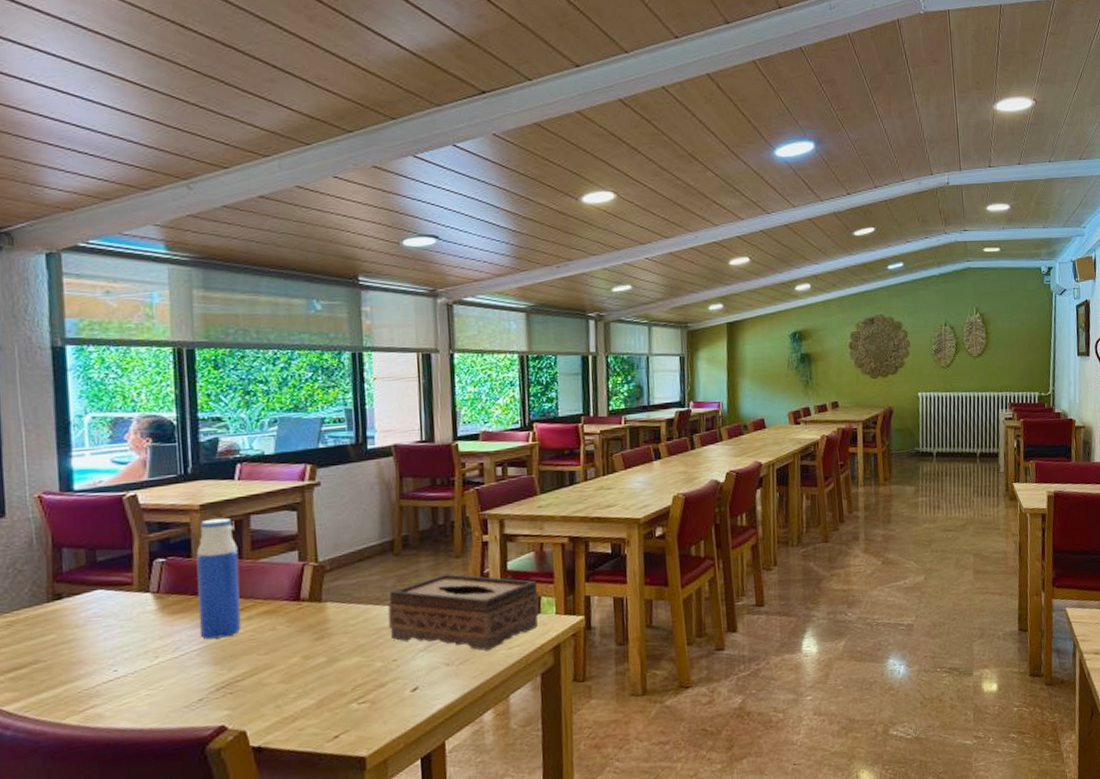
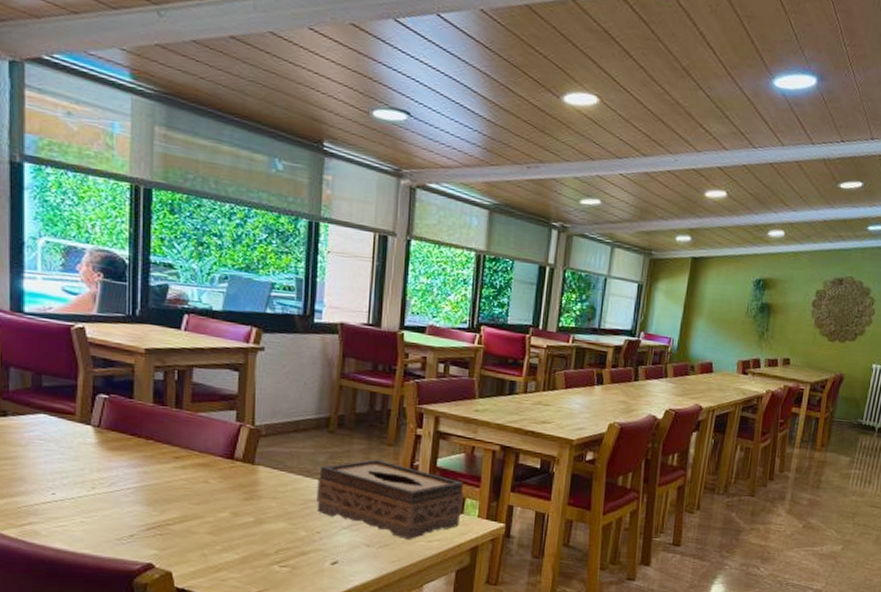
water bottle: present [196,518,242,640] -> none [135,364,179,482]

